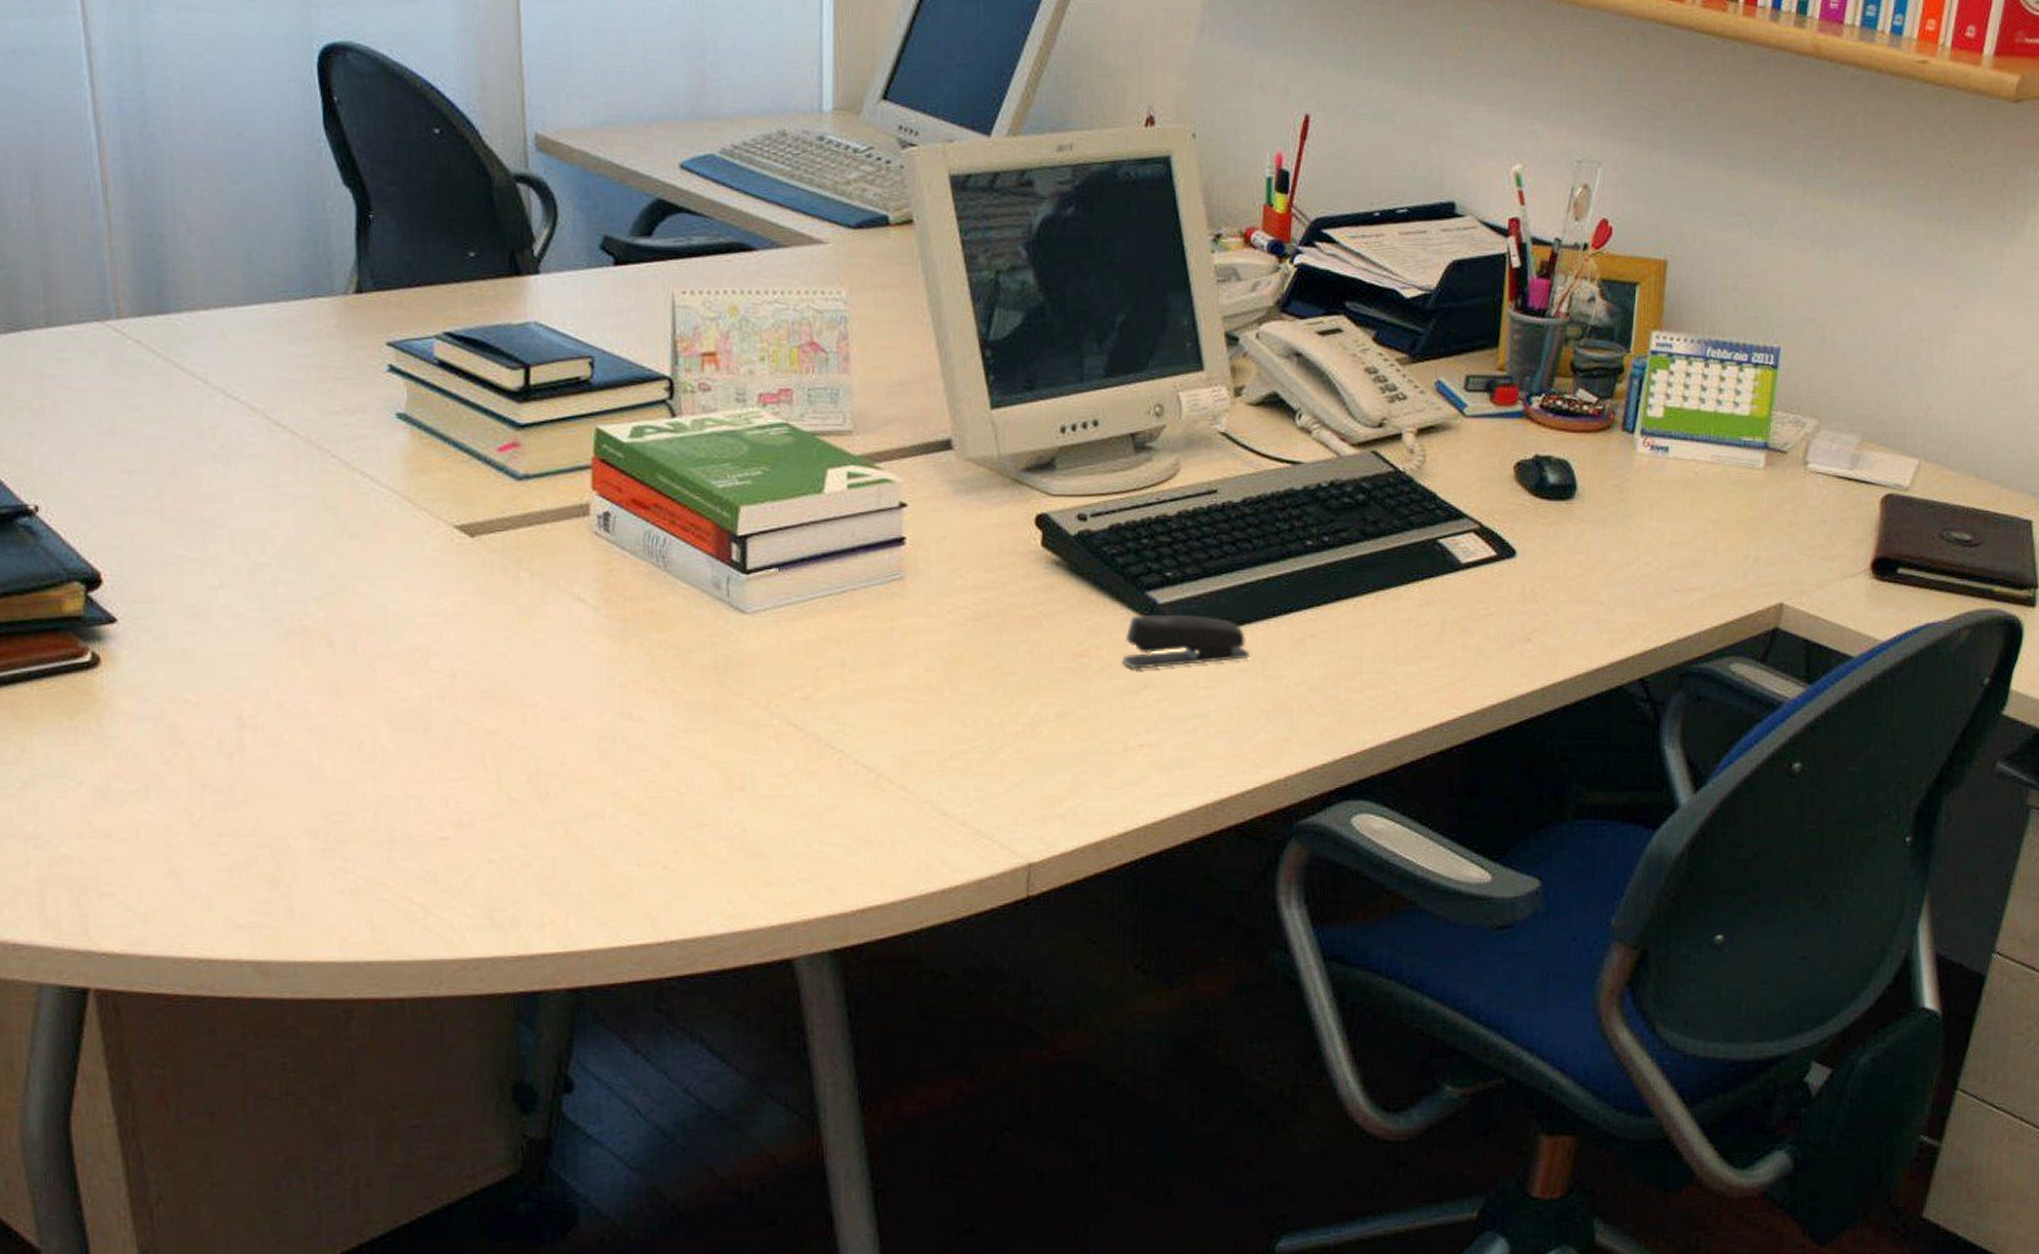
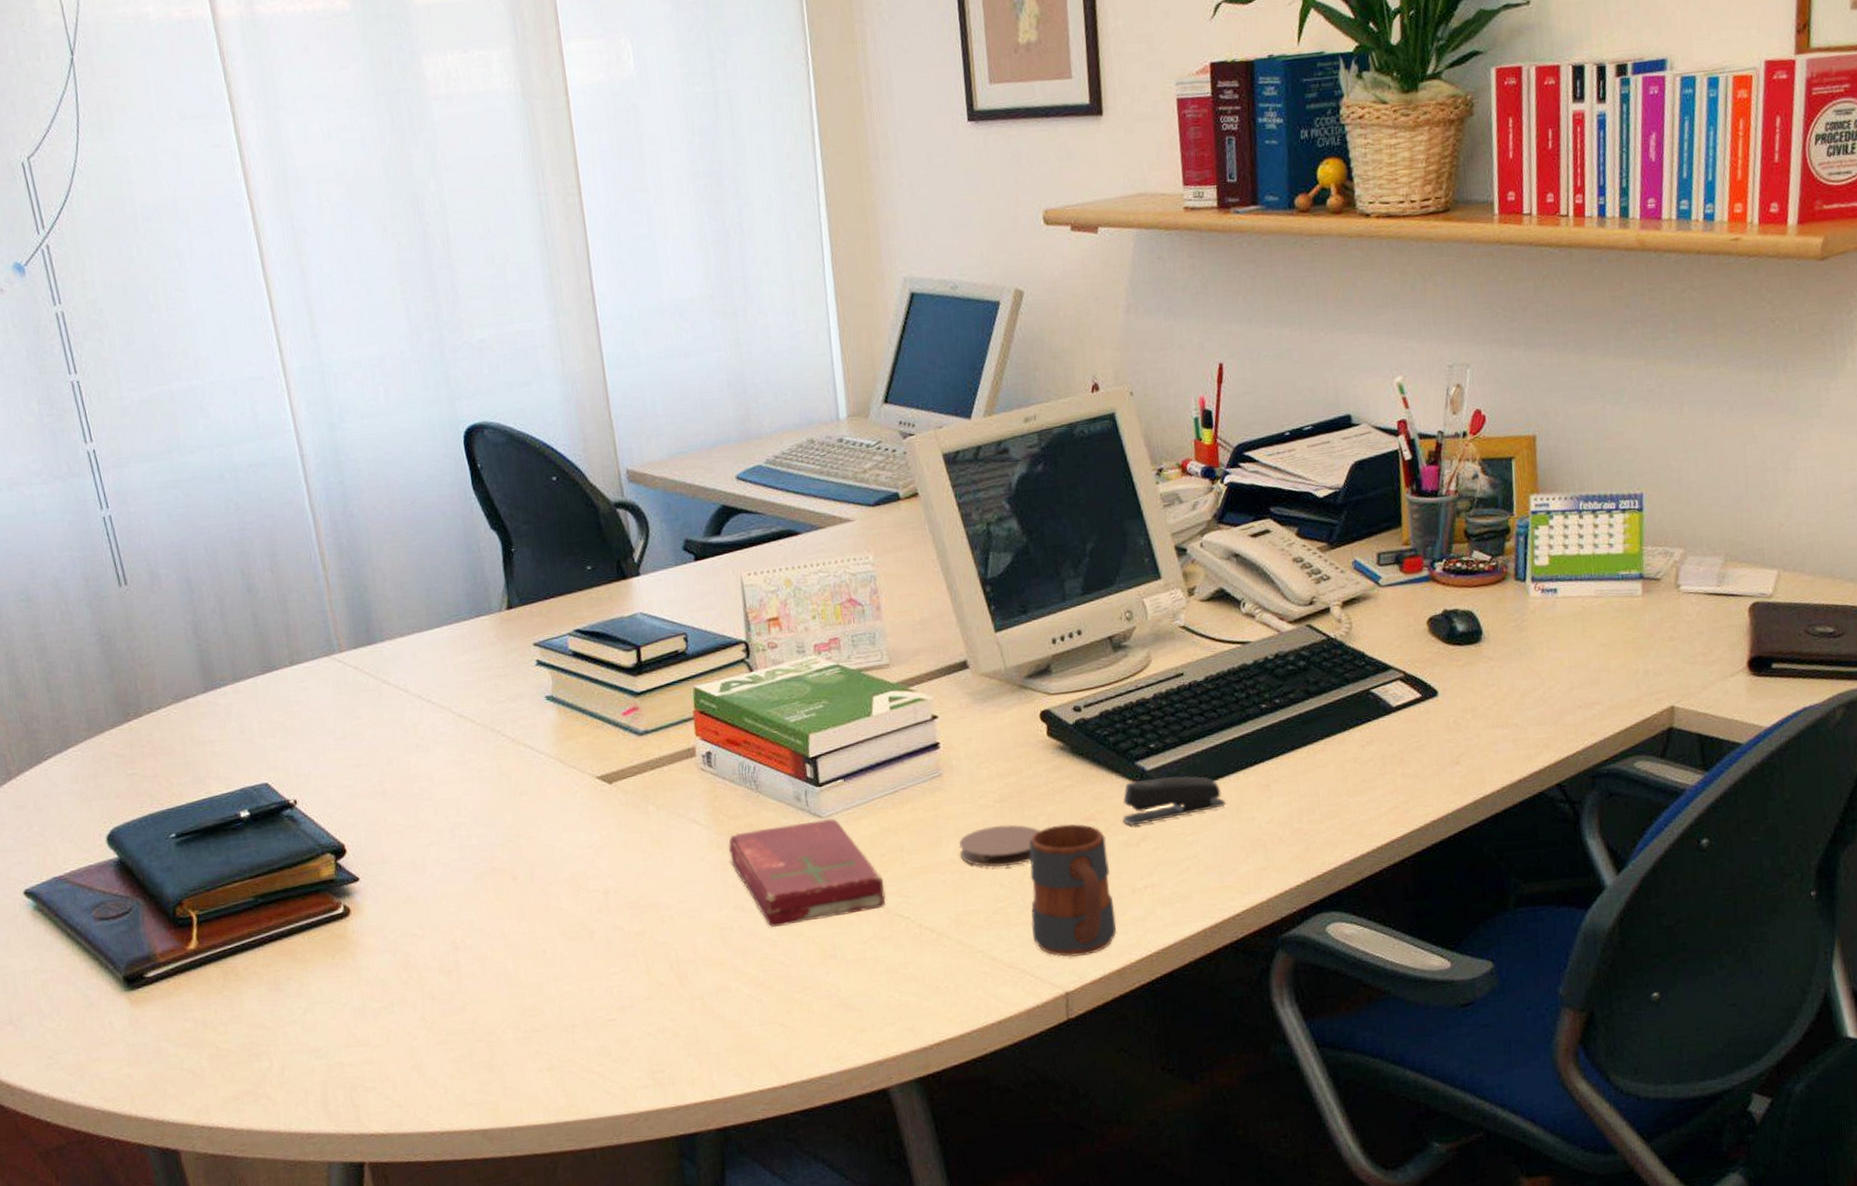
book: none [621,615,816,745] -> present [728,818,886,928]
coaster: none [915,649,1018,702] -> present [959,824,1040,868]
mug: none [994,658,1100,822] -> present [1029,824,1117,958]

